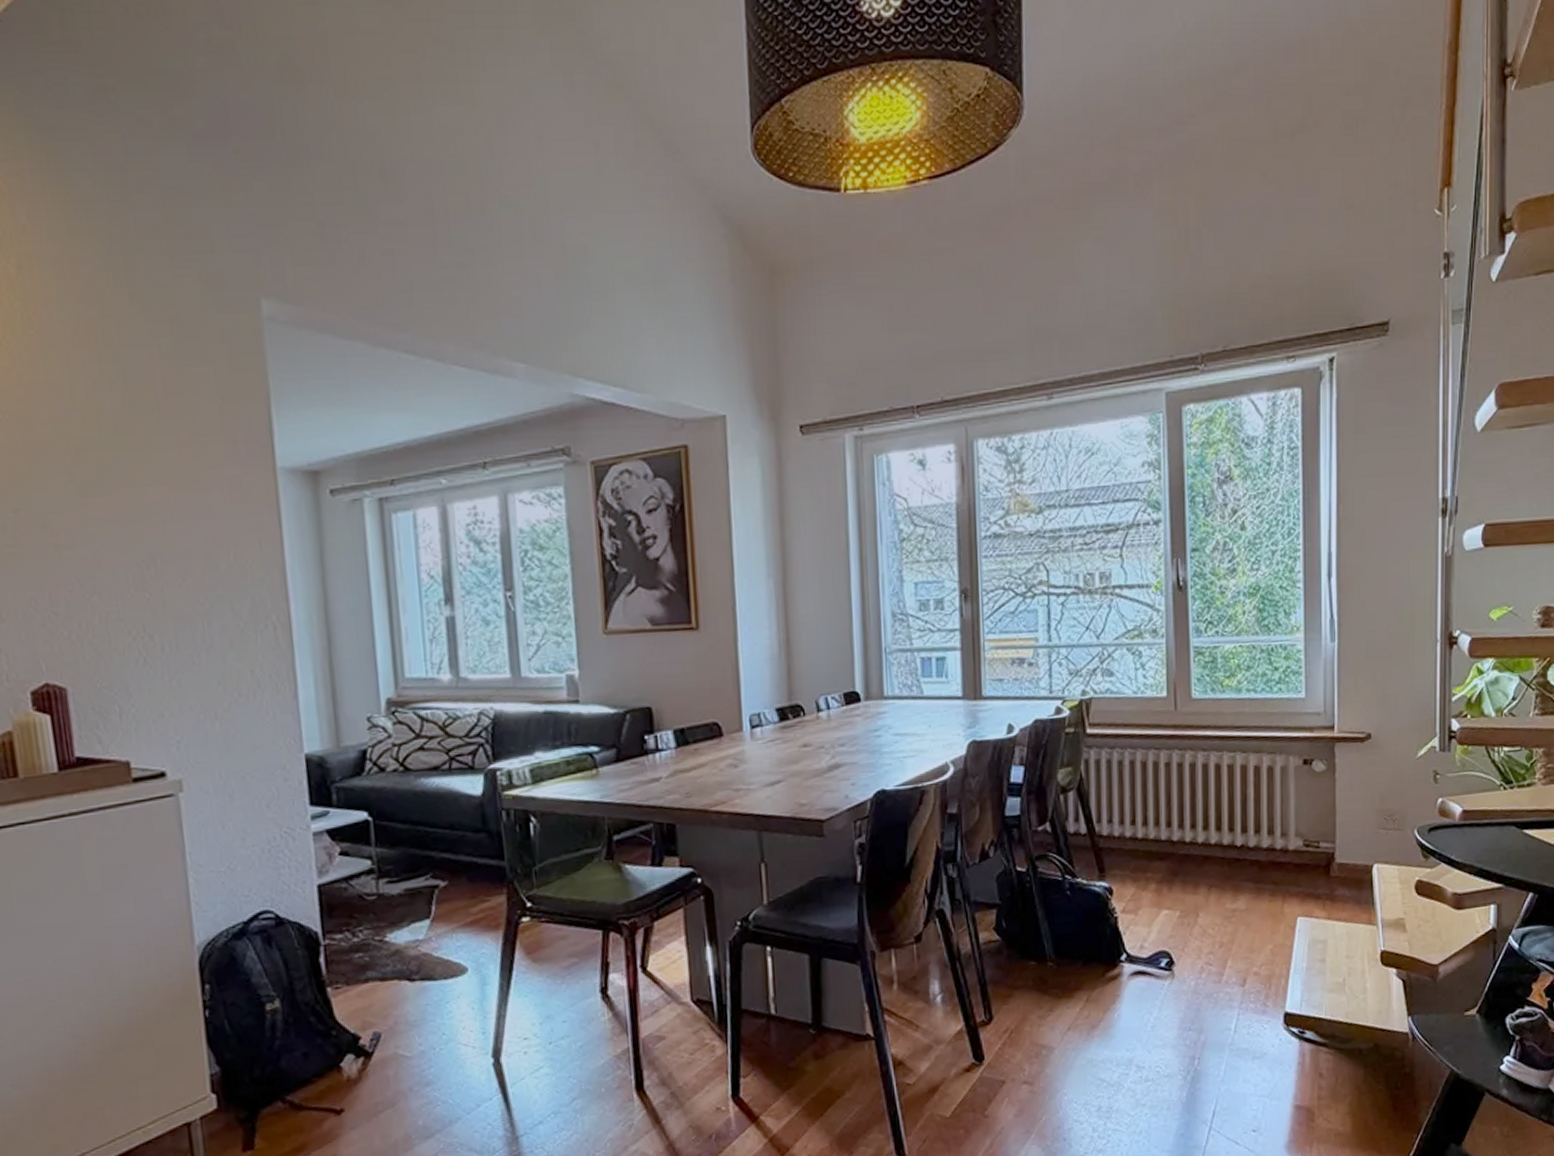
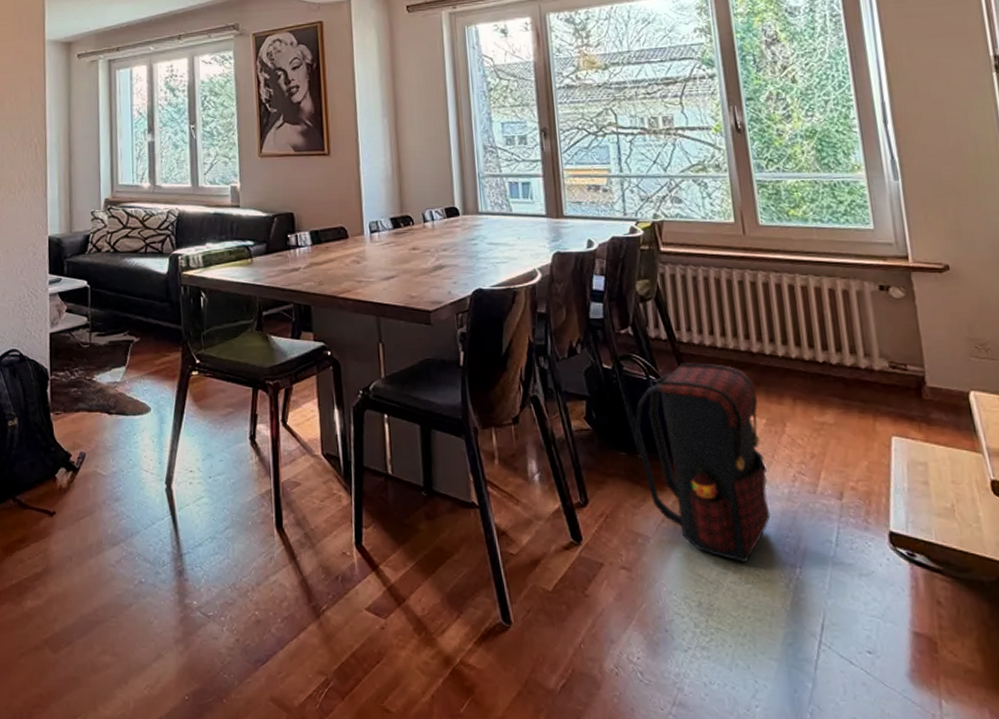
satchel: none [1045,856,1175,1061] -> present [634,363,771,562]

